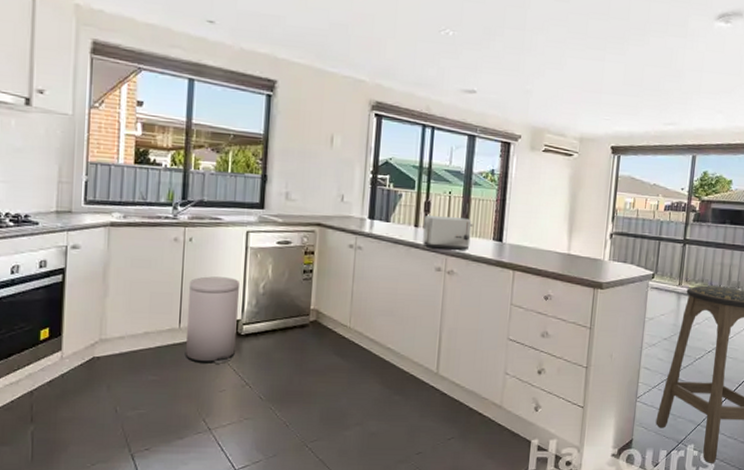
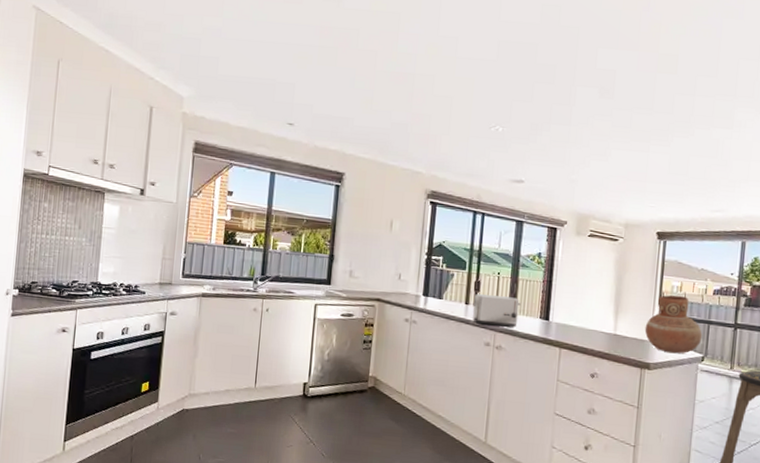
pedal bin: present [185,276,239,364] -> none [259,343,307,422]
vase: none [598,212,654,272] -> present [644,295,703,354]

